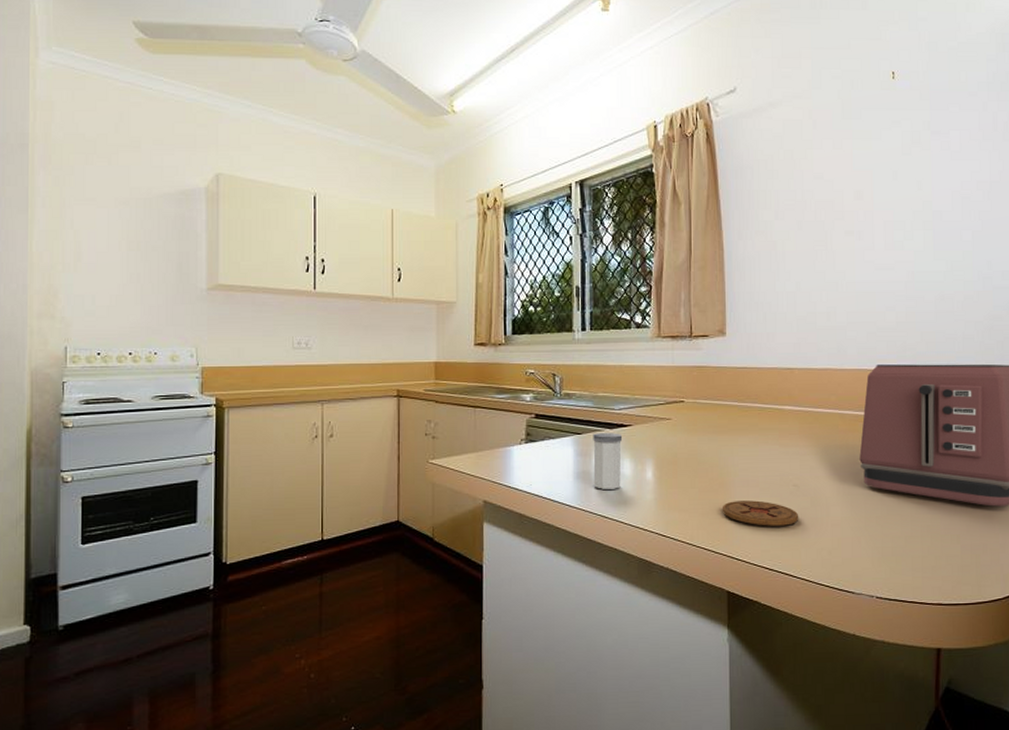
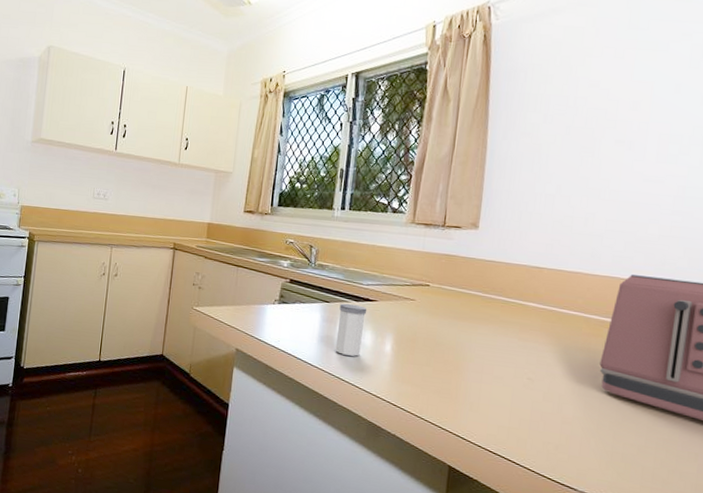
coaster: present [722,500,799,526] -> none [453,384,530,416]

